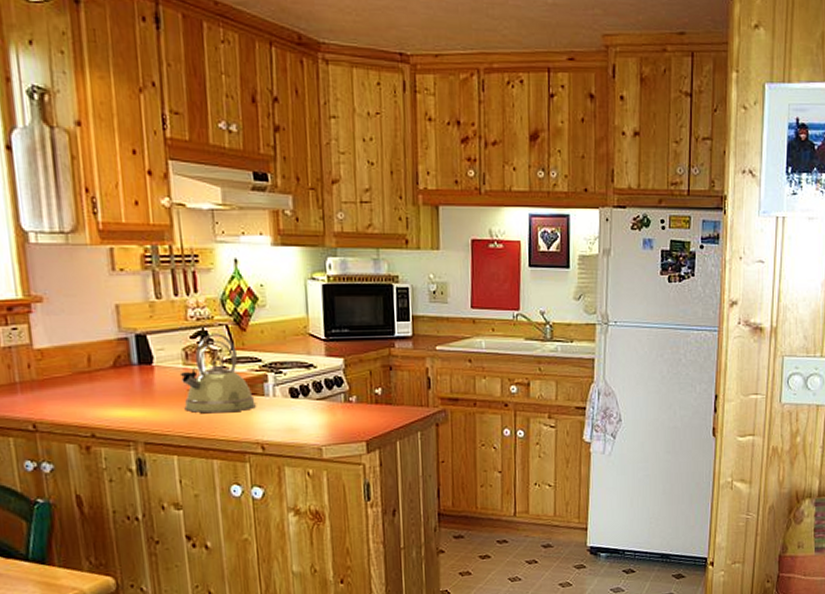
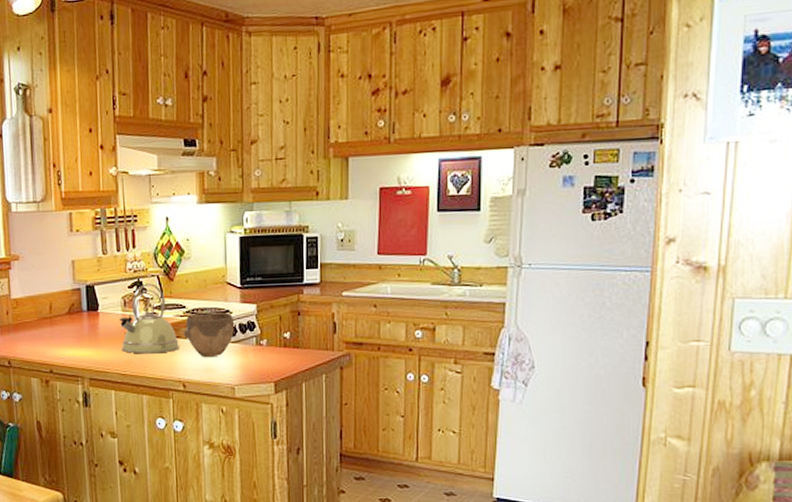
bowl: none [259,367,320,417] -> present [183,312,235,358]

